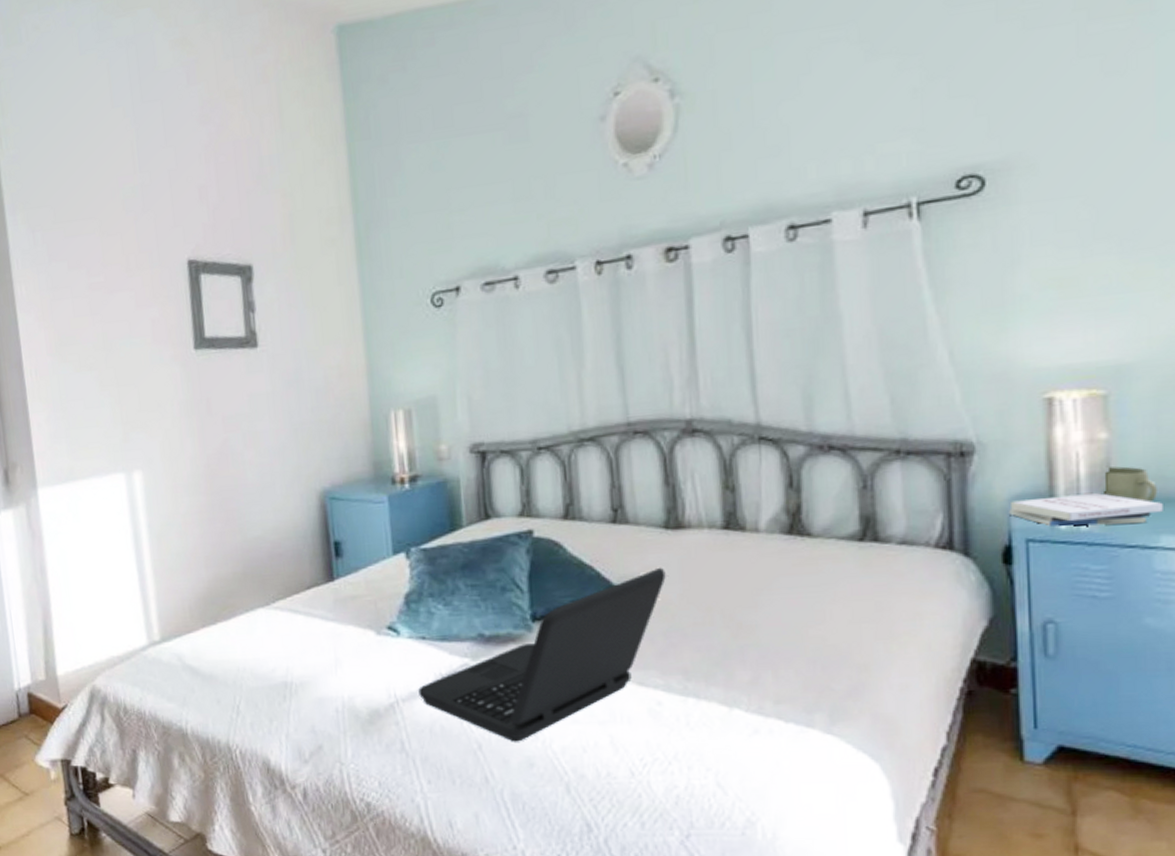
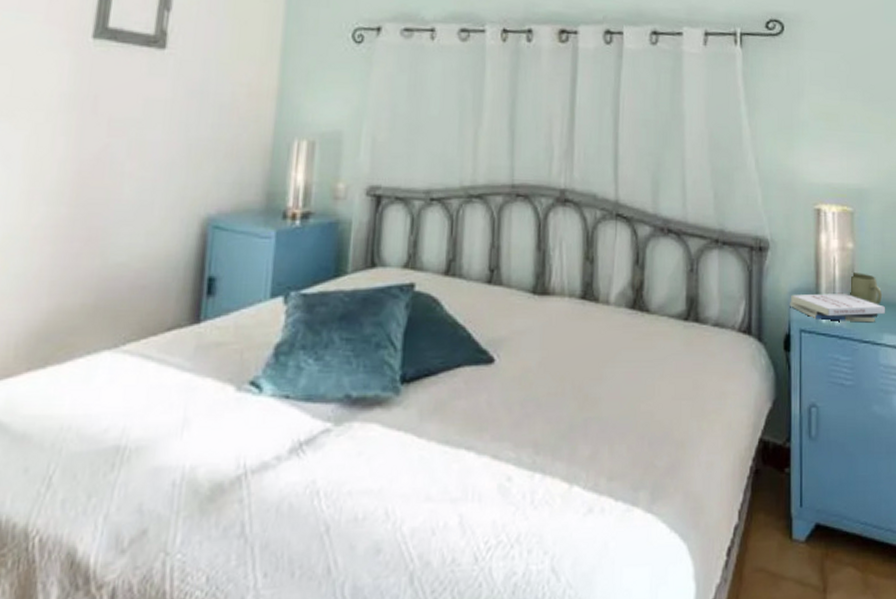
laptop: present [418,567,666,741] -> none [271,332,529,522]

